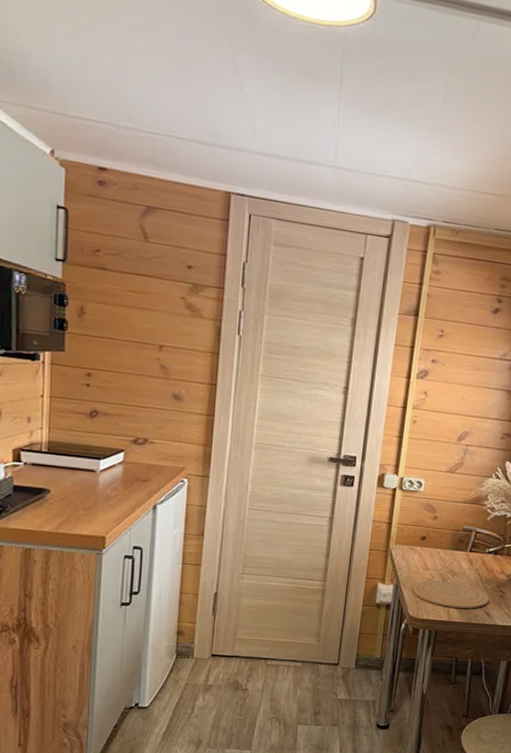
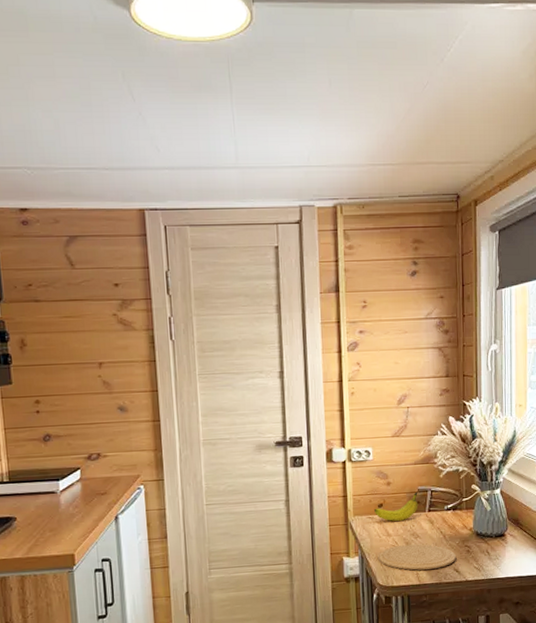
fruit: none [416,530,463,556] -> present [374,491,419,521]

